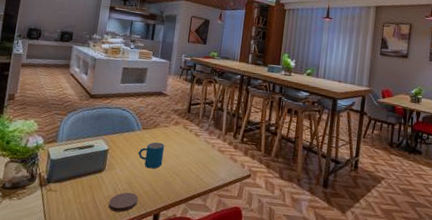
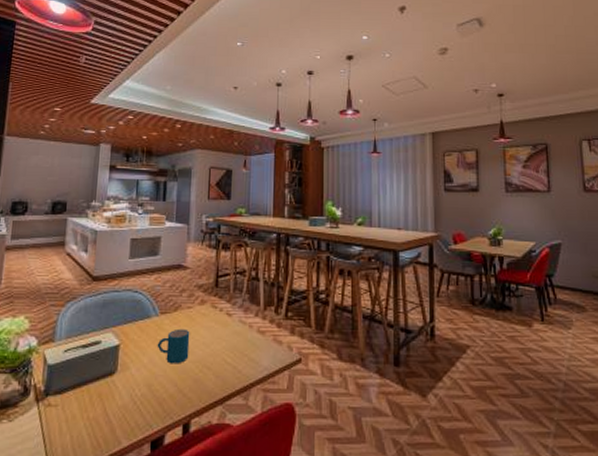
coaster: present [108,192,138,212] -> none [124,397,162,425]

